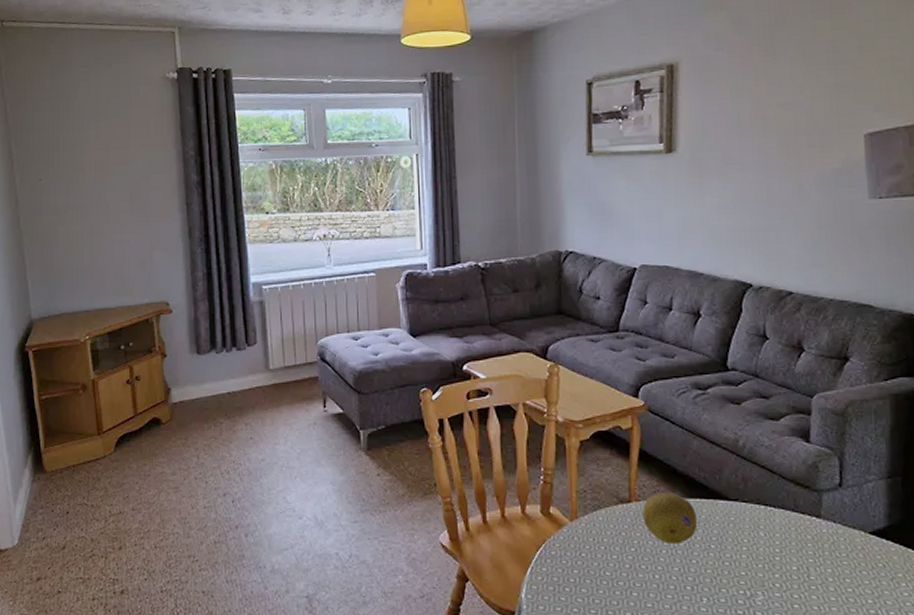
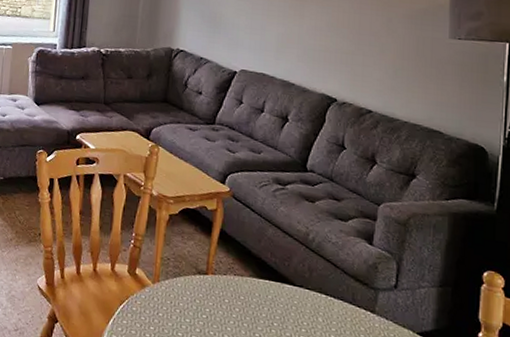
fruit: present [643,491,698,544] -> none [217,269,265,318]

